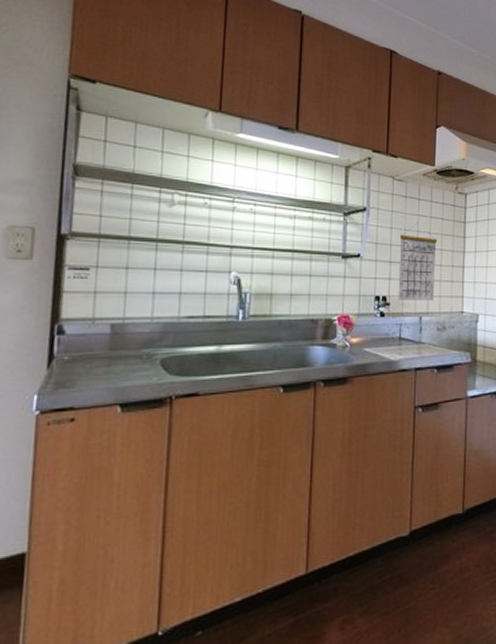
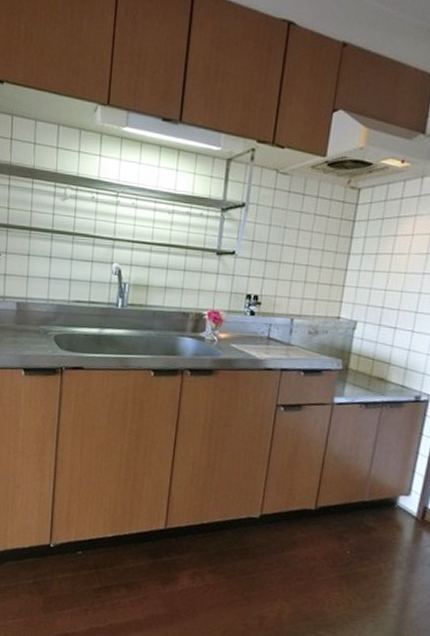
calendar: present [398,222,438,301] -> none [270,219,320,303]

